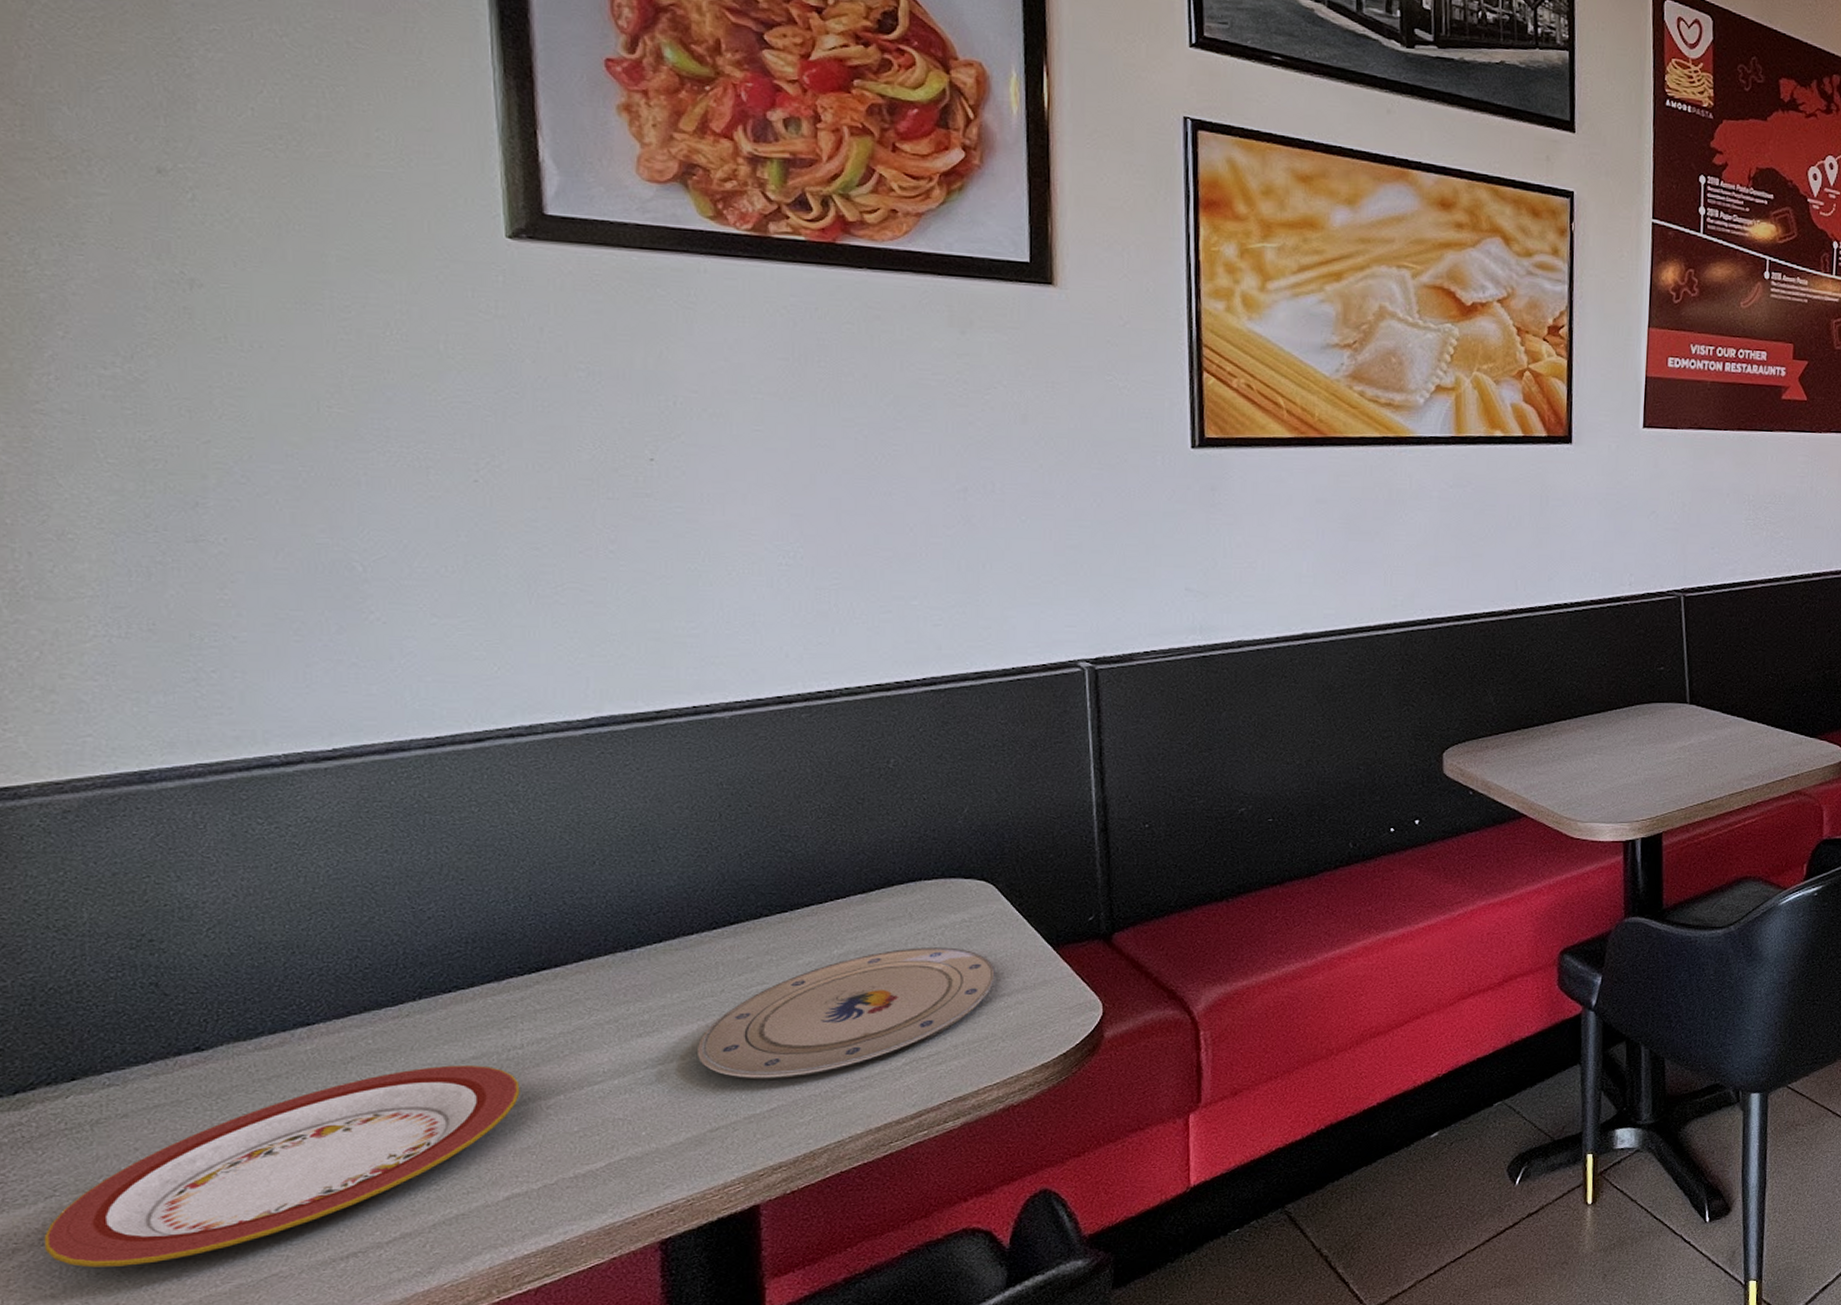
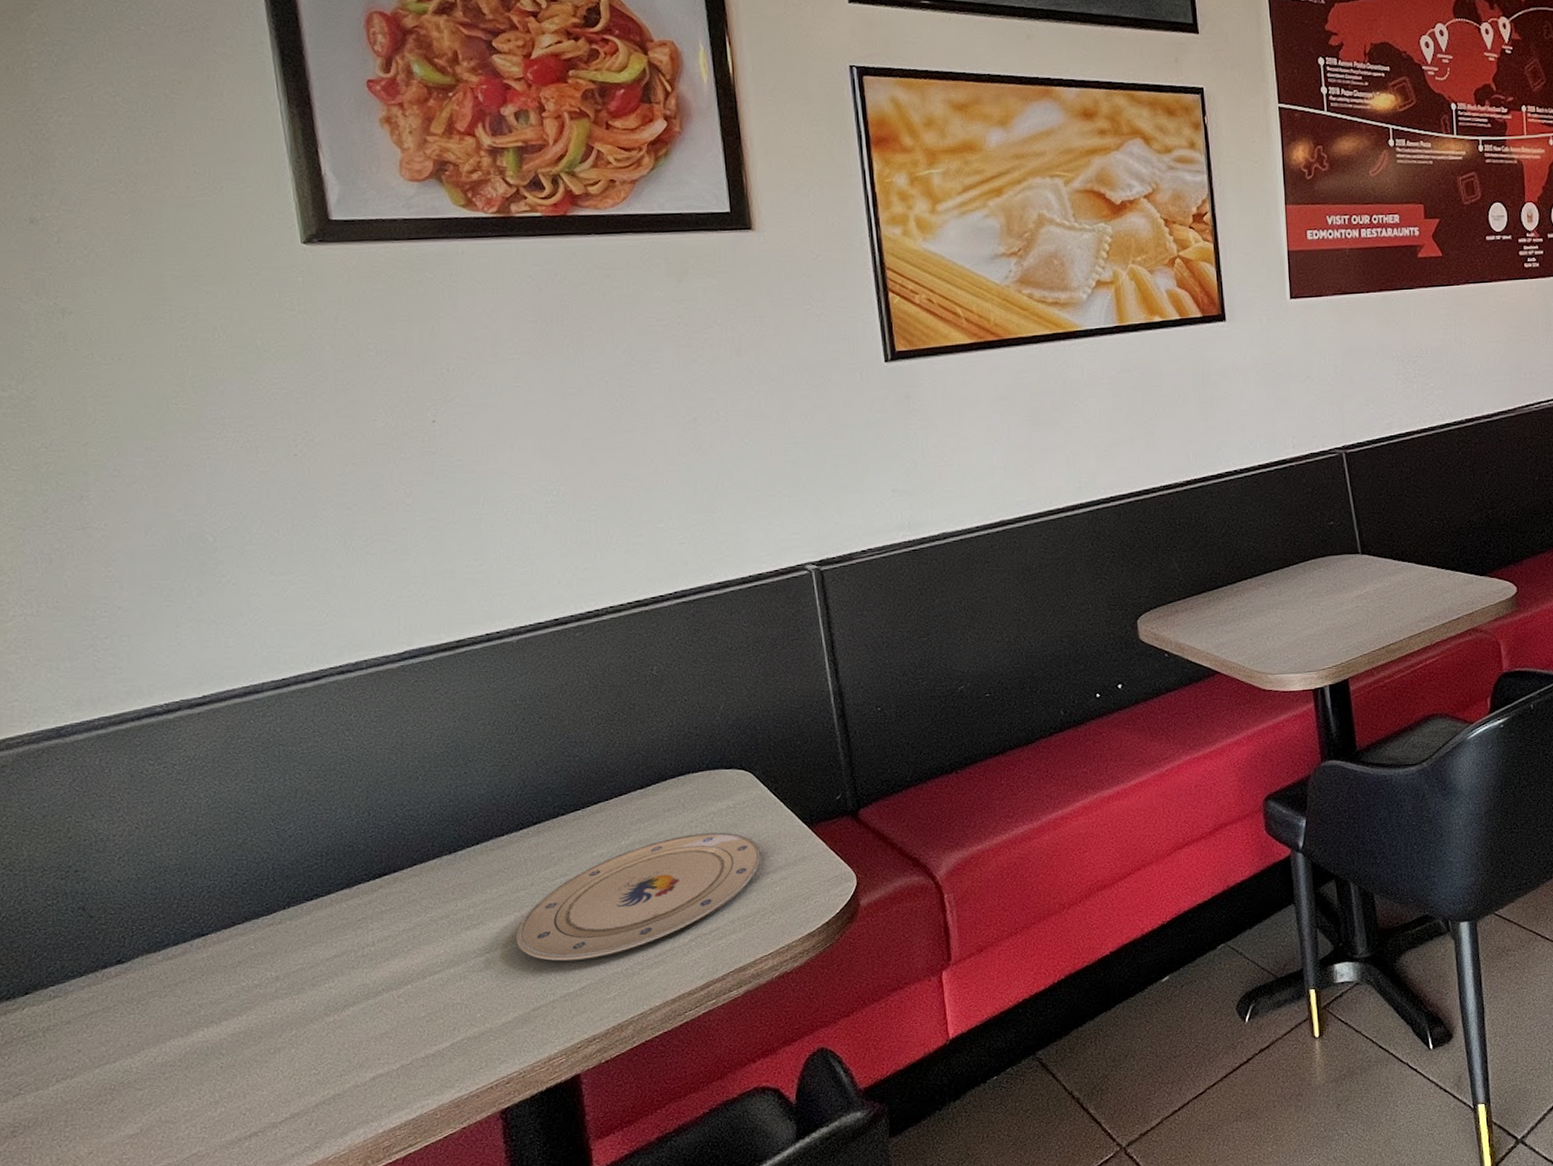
plate: present [44,1064,520,1268] -> none [15,962,375,1155]

